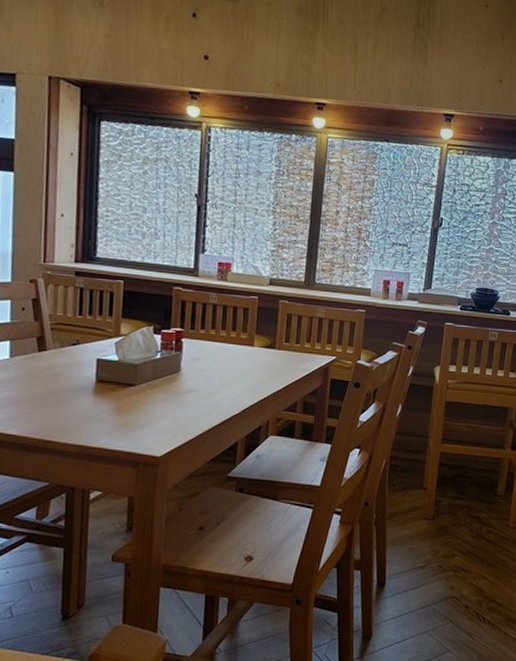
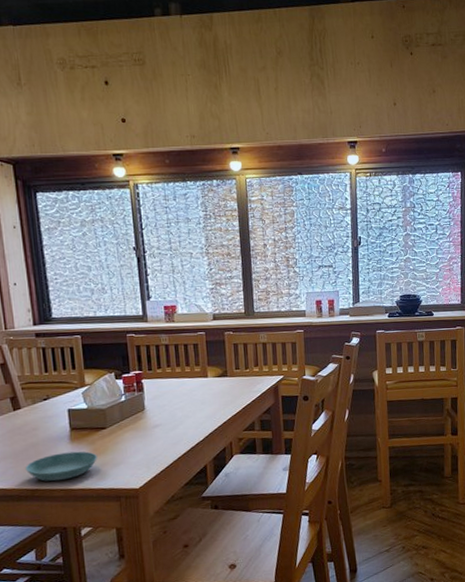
saucer: none [40,405,120,436] -> present [25,451,97,482]

